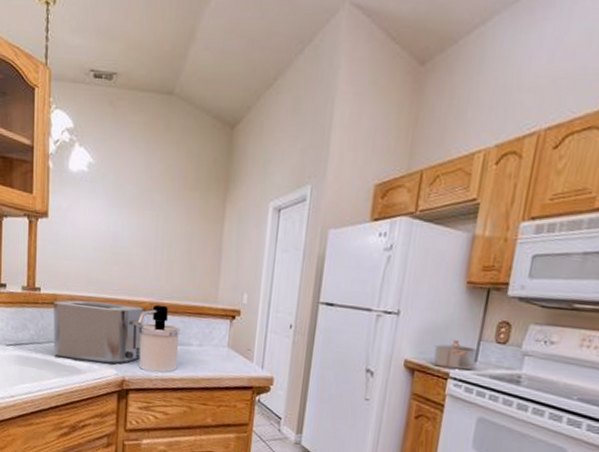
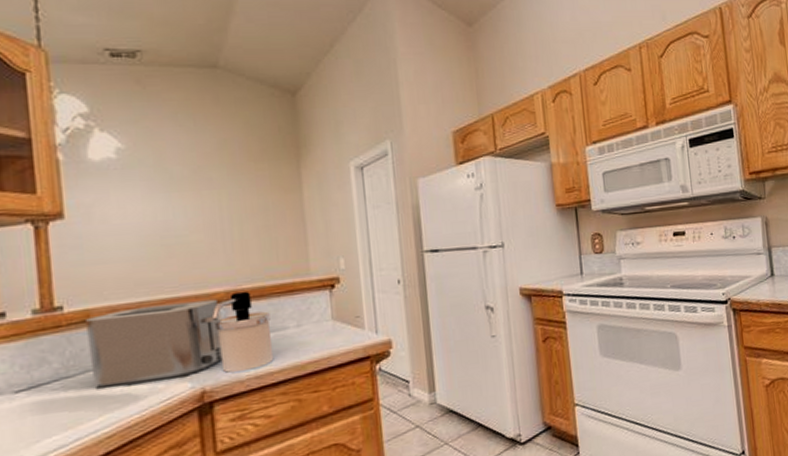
cooking pot: present [433,340,476,371] -> none [543,259,583,288]

